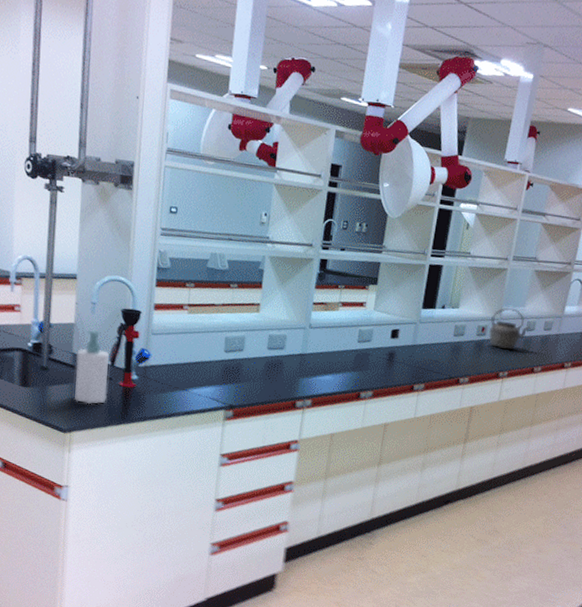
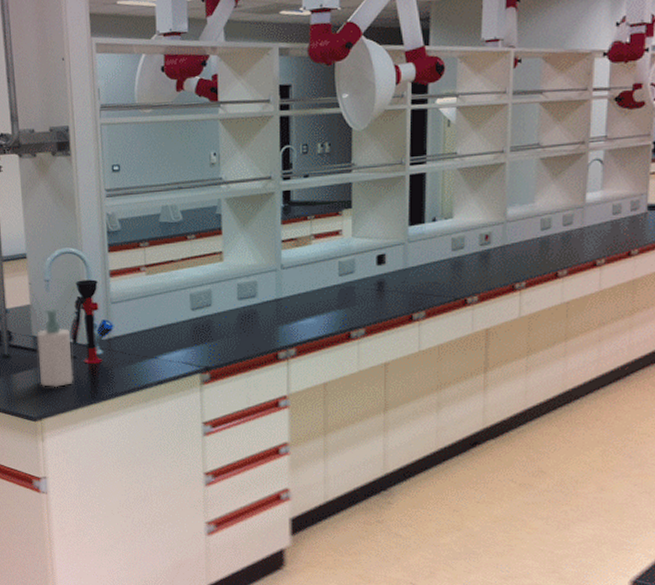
kettle: present [488,307,531,350] -> none [493,206,546,257]

